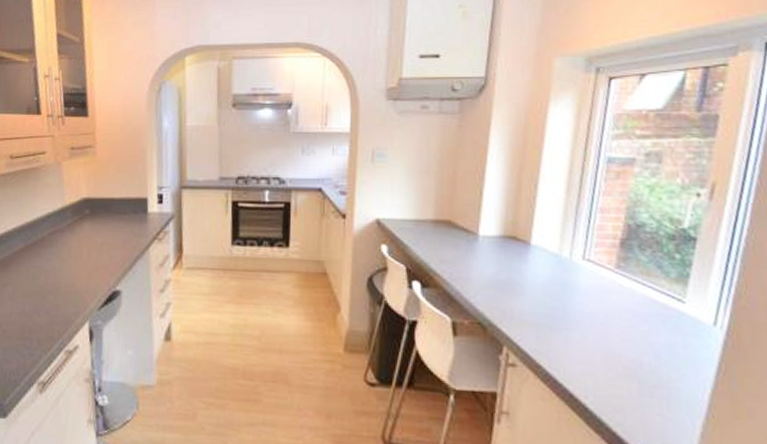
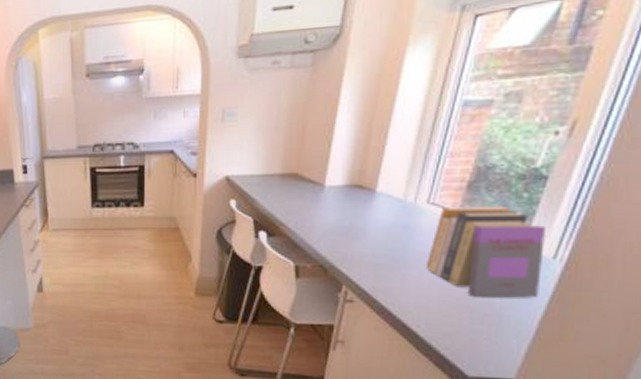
books: none [587,264,706,369] -> present [425,207,547,298]

